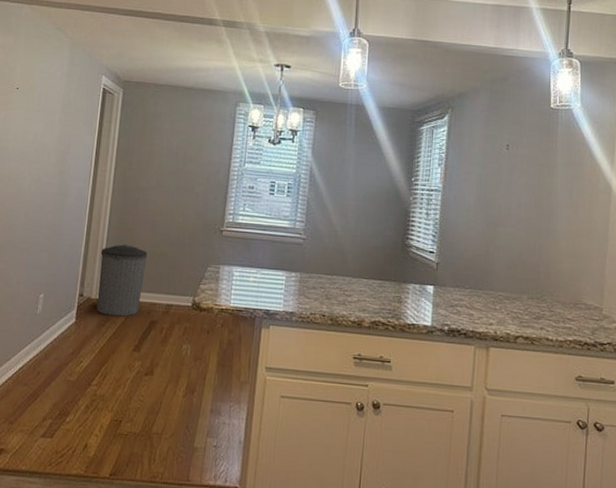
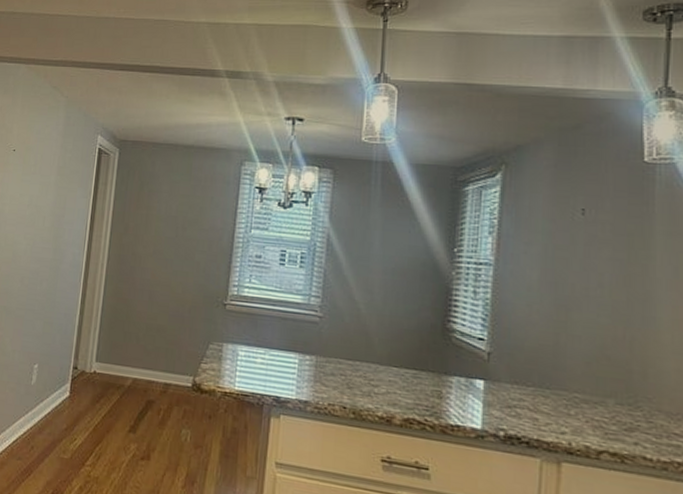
trash can: present [96,244,148,317] -> none [90,315,145,394]

